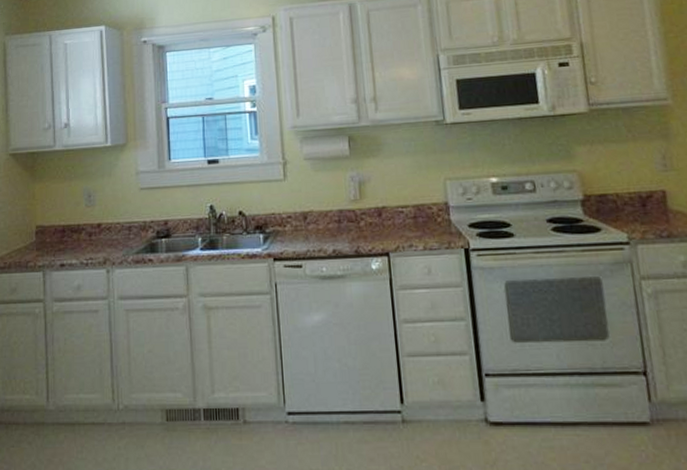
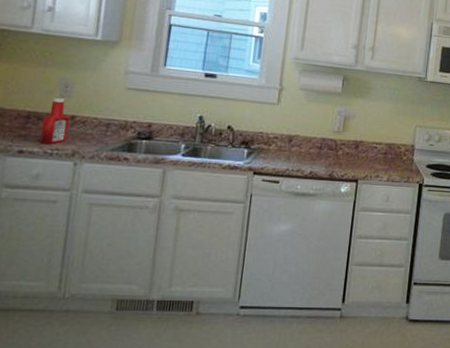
ketchup bottle: none [75,208,97,256] -> present [39,98,70,145]

